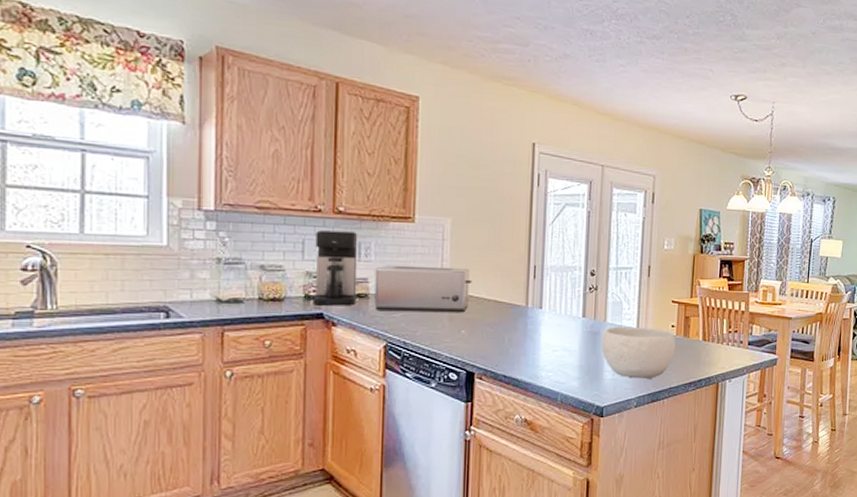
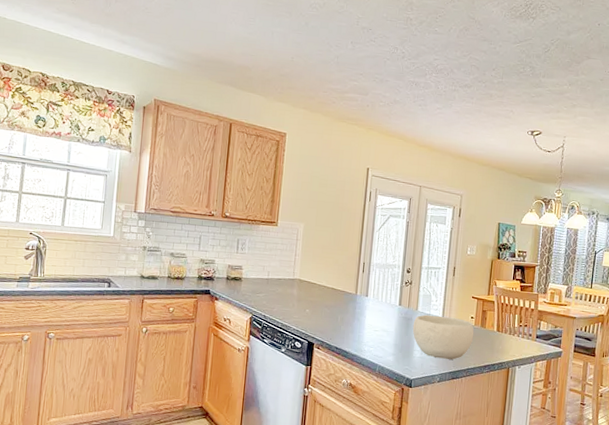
coffee maker: present [312,230,358,306] -> none [203,229,237,286]
toaster: present [374,265,472,313] -> none [245,257,316,296]

